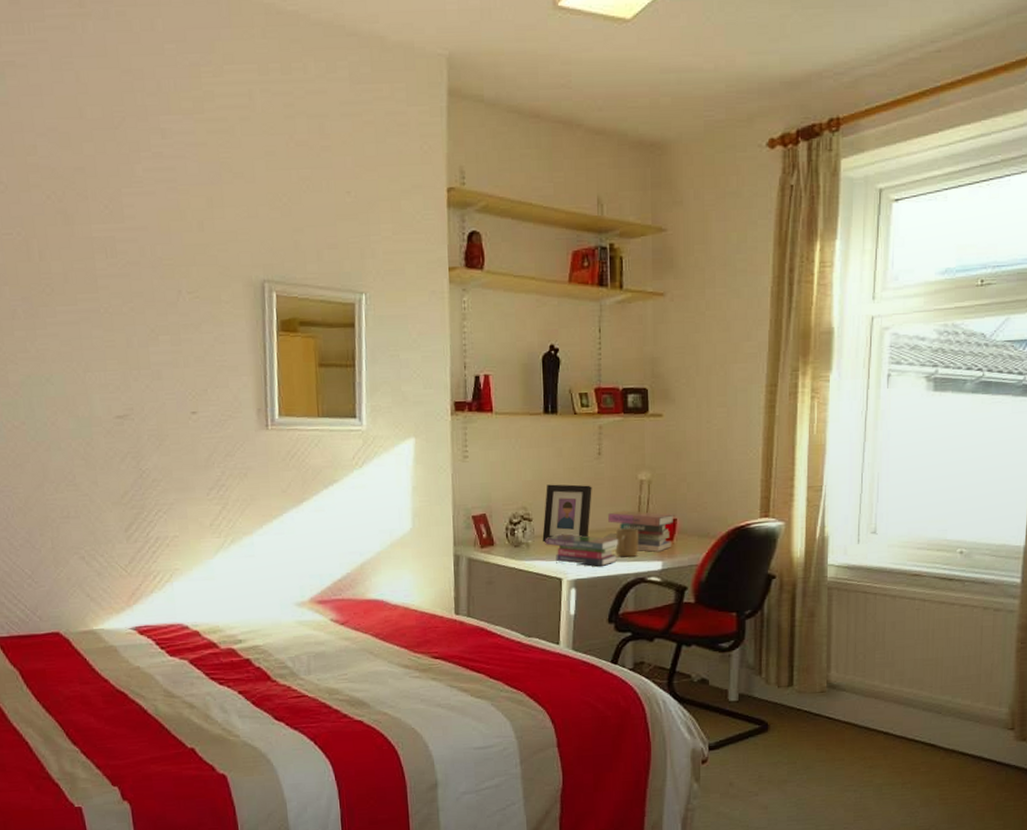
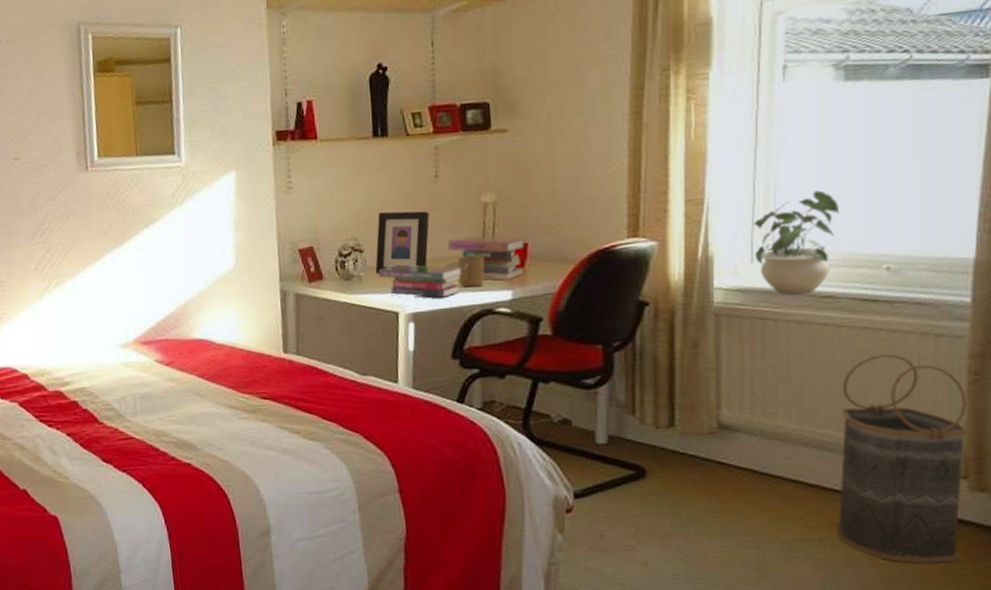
potted plant: none [860,483,927,574] -> present [754,190,840,296]
basket: none [916,624,1015,802] -> present [836,353,968,564]

